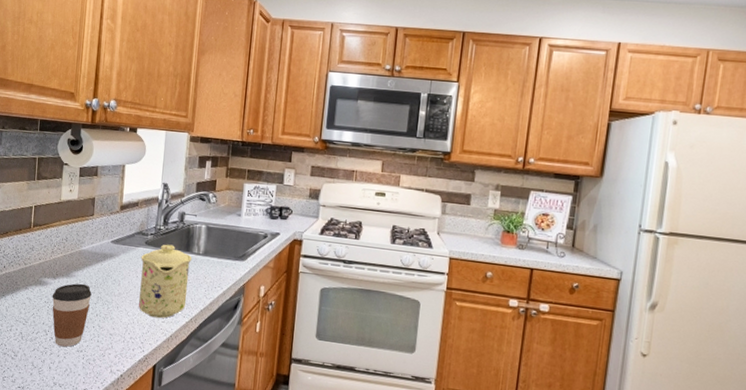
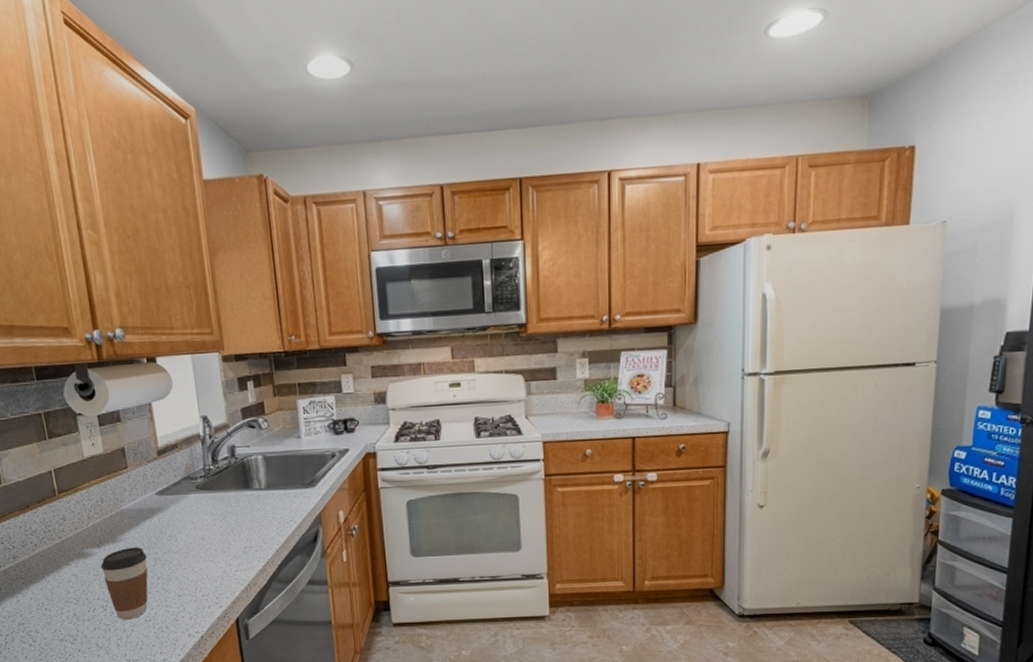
mug: present [139,244,192,319] -> none [194,484,259,569]

